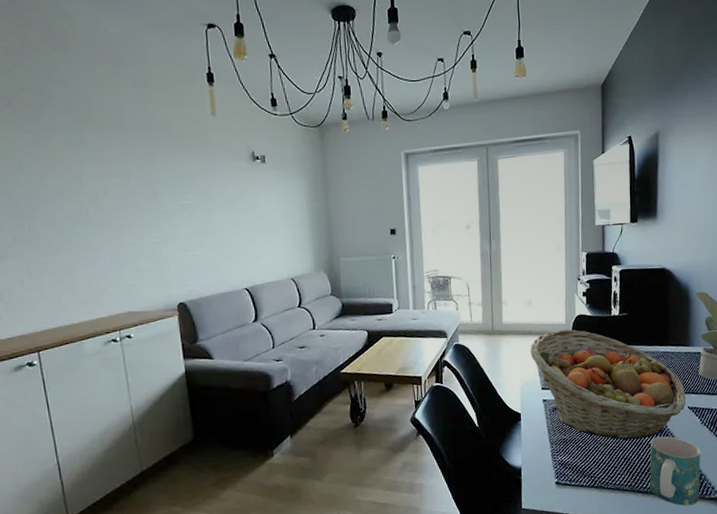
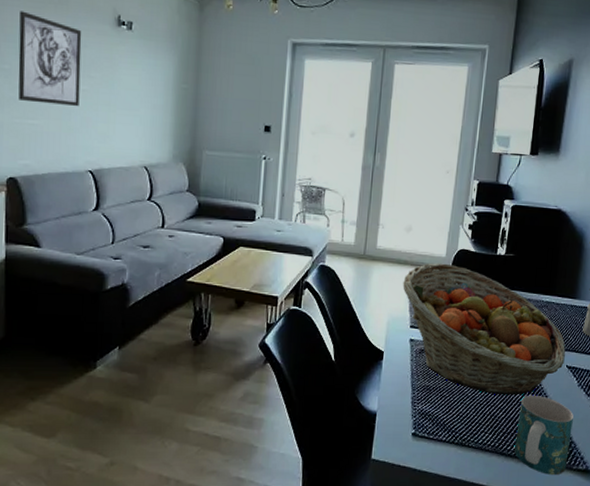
wall art: none [169,160,229,237] -> present [18,11,82,107]

